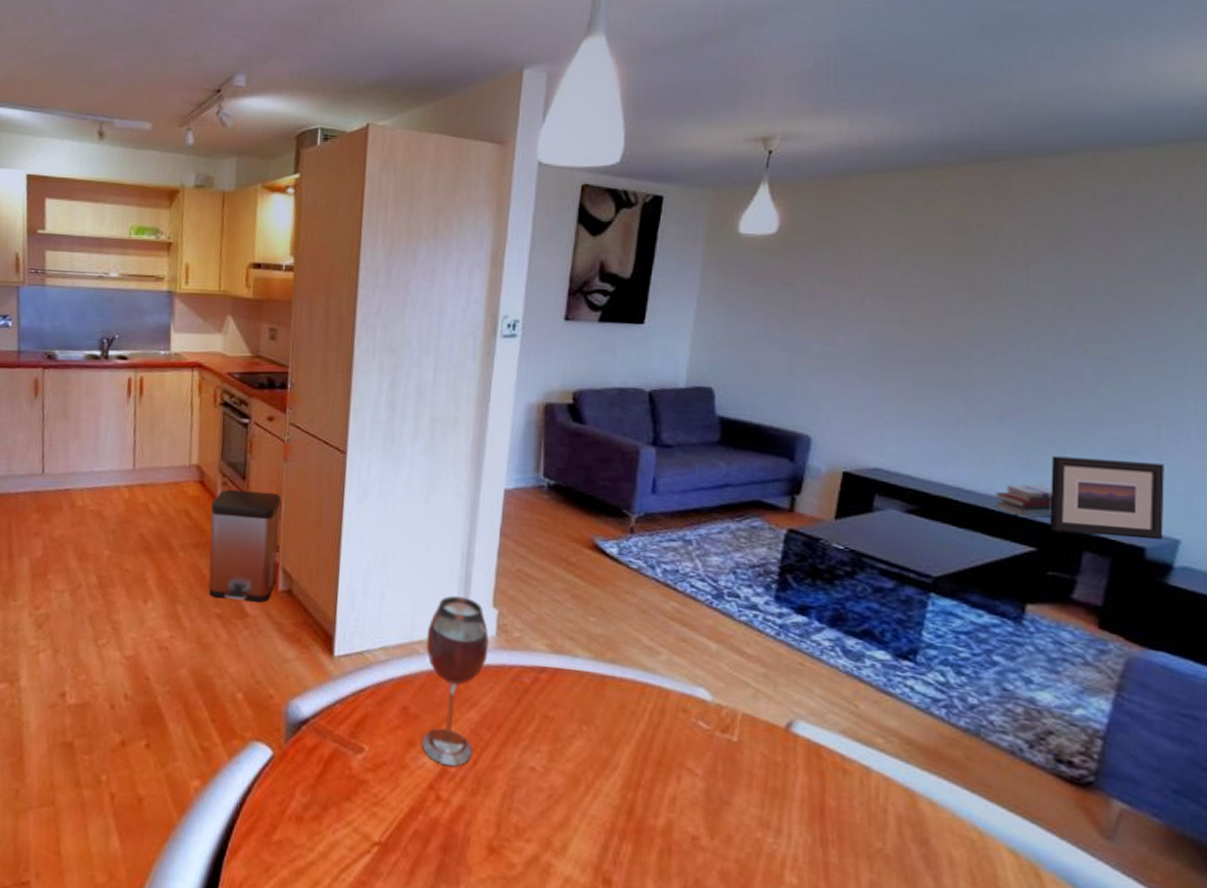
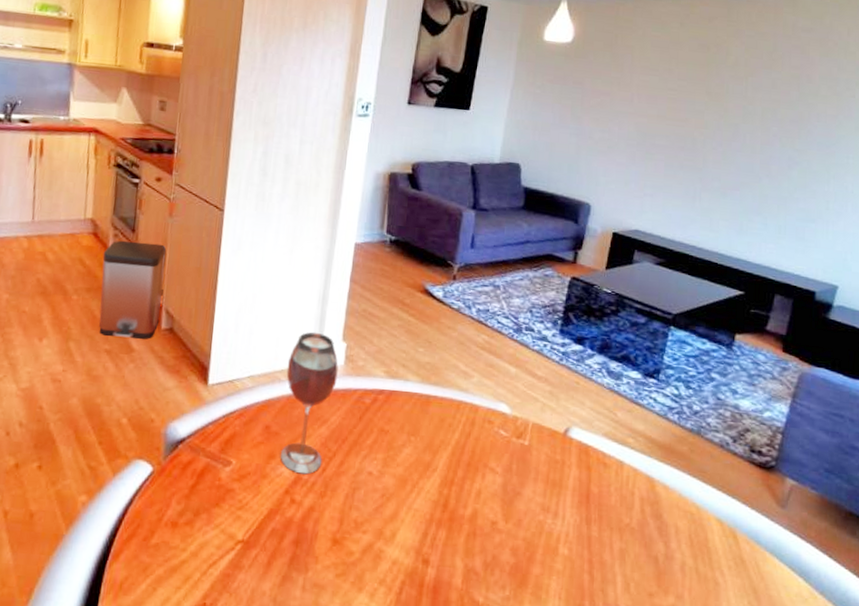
books: present [995,484,1053,518] -> none [718,243,757,269]
picture frame: present [1049,456,1165,541] -> none [753,223,830,286]

